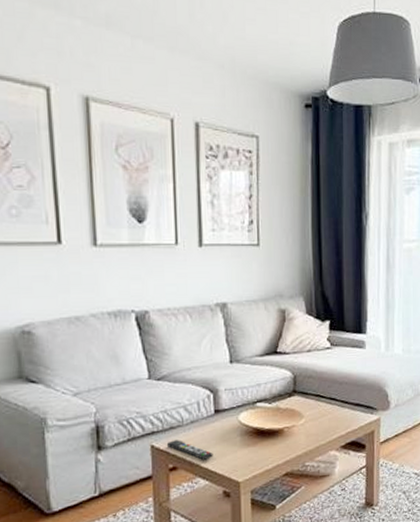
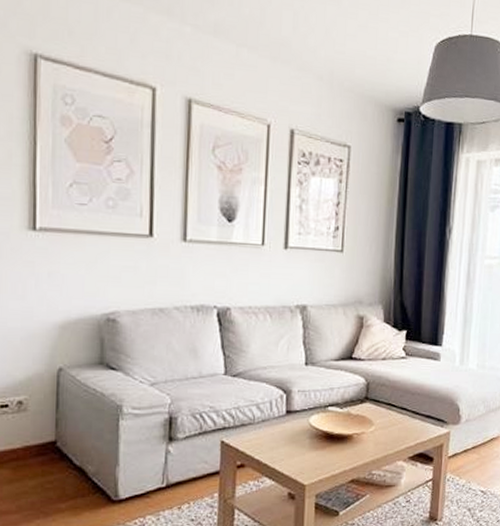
remote control: present [166,440,213,460] -> none [236,437,282,459]

